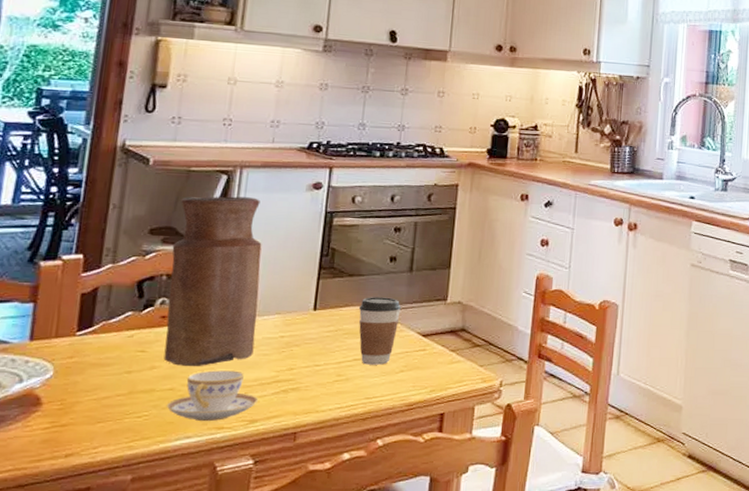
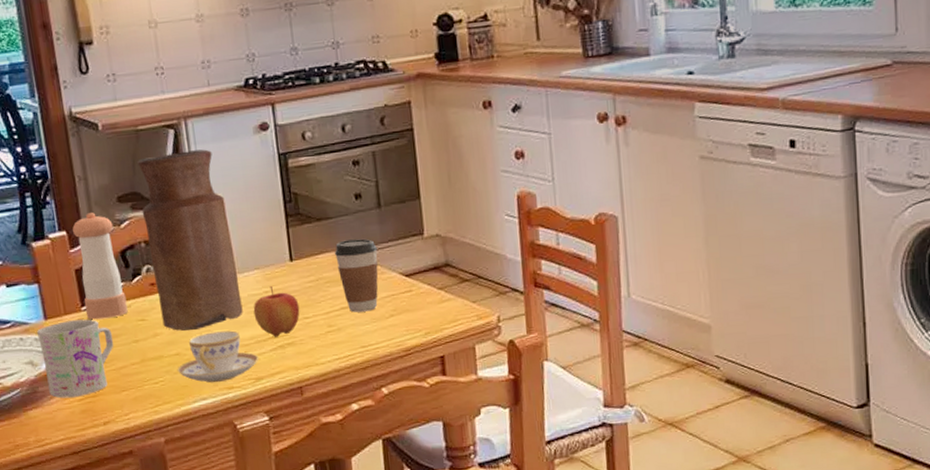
mug: none [10,344,104,426] -> present [36,319,114,399]
pepper shaker: none [80,240,138,346] -> present [72,213,128,320]
apple: none [263,332,313,381] -> present [253,286,300,337]

